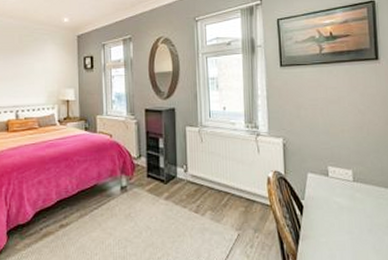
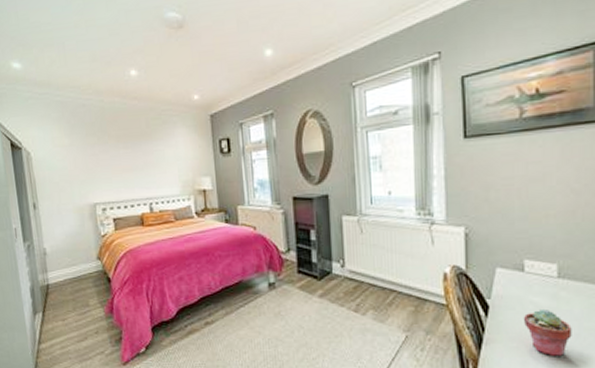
potted succulent: none [329,208,366,250] -> present [523,308,572,357]

